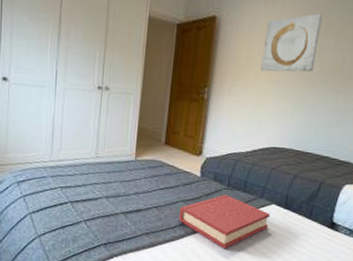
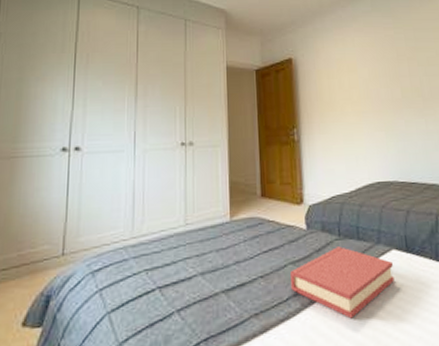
wall art: present [260,13,323,72] -> none [341,44,396,104]

